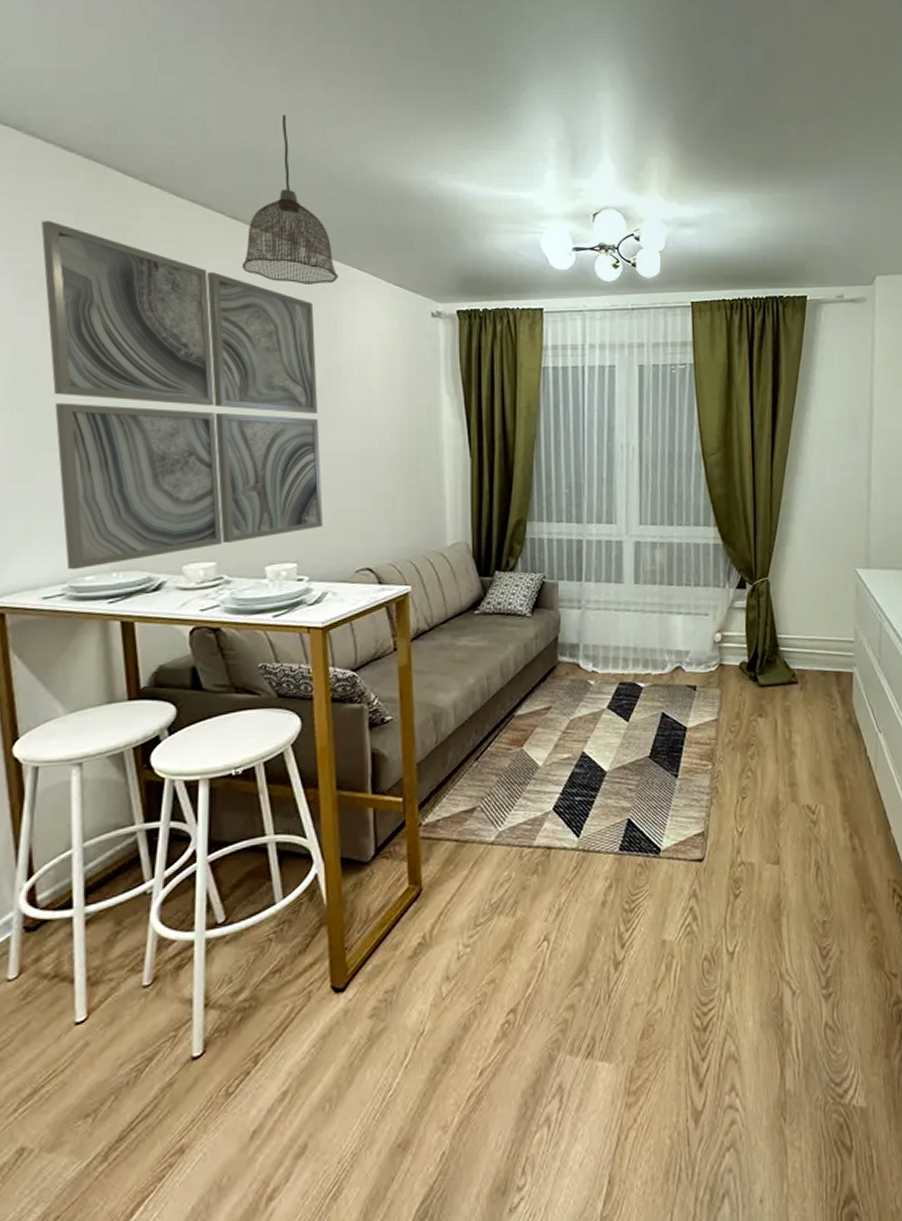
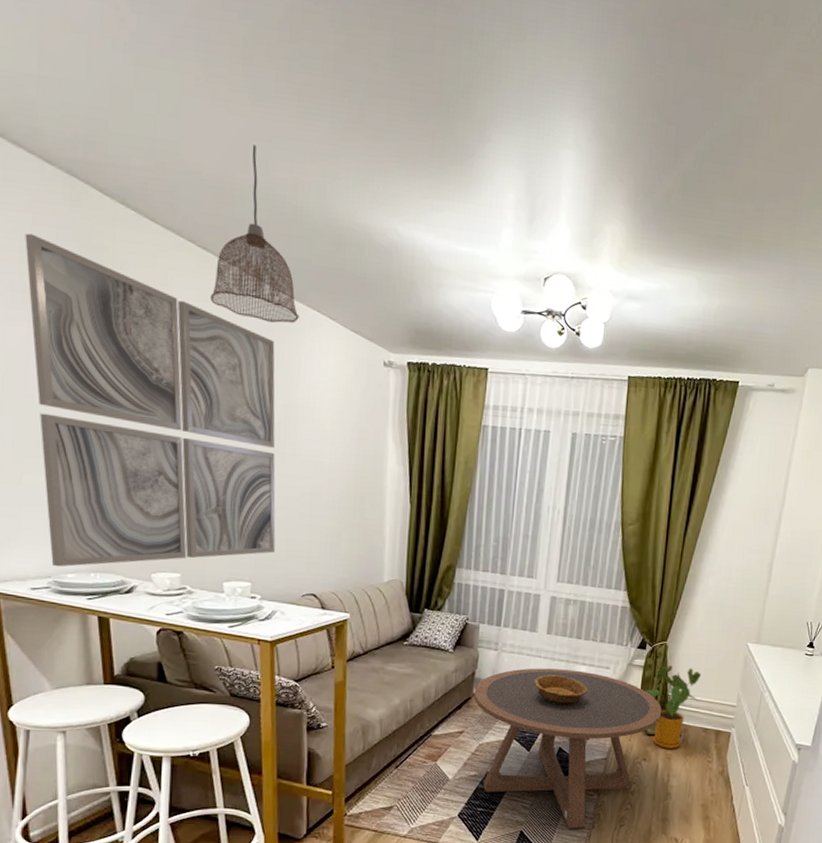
coffee table: none [559,621,772,810] -> present [474,668,661,829]
decorative bowl: none [626,629,687,663] -> present [534,675,588,705]
house plant: none [751,604,812,700] -> present [645,665,701,749]

